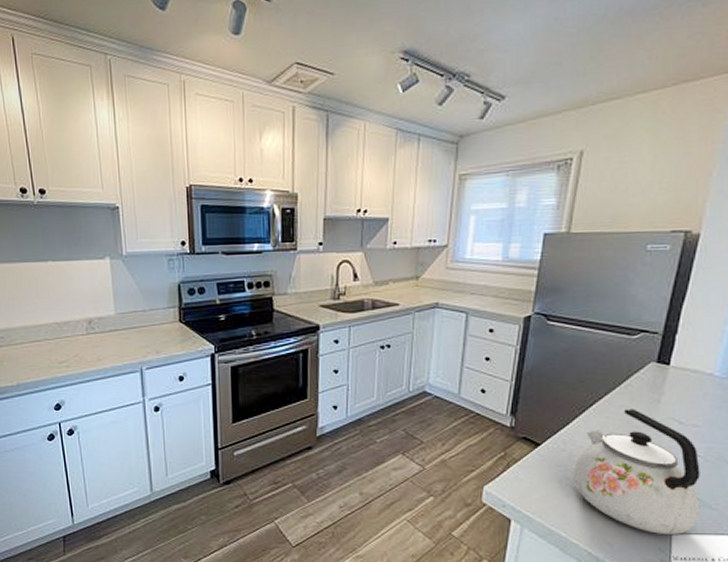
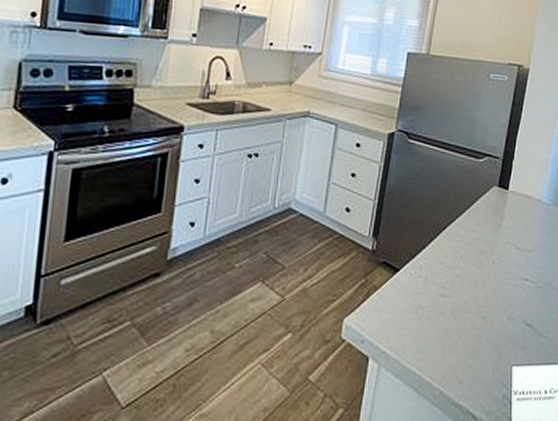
kettle: present [572,409,701,534] -> none [427,232,535,367]

